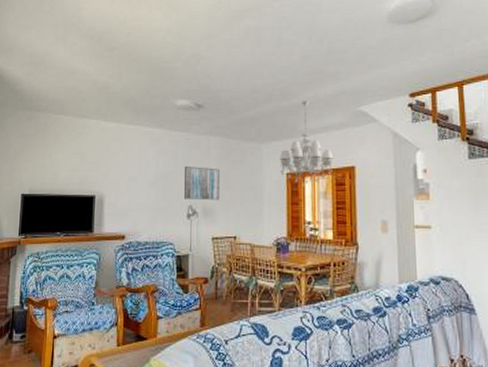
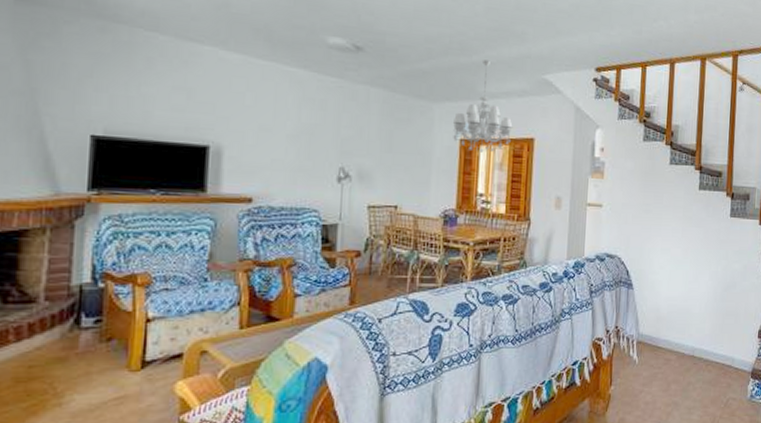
wall art: present [184,165,220,200] -> none [335,119,381,164]

